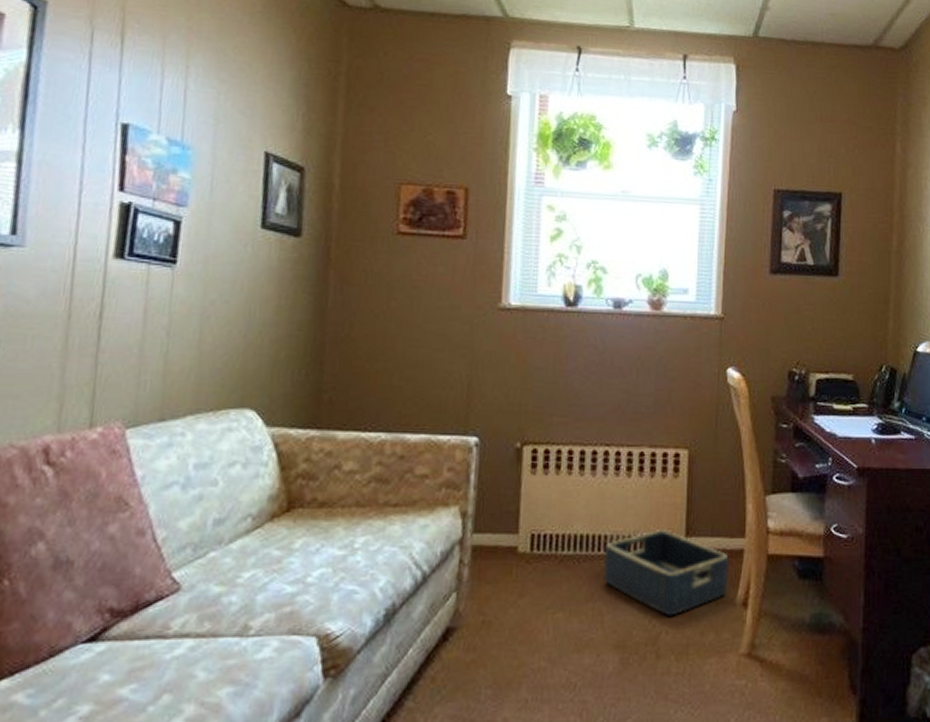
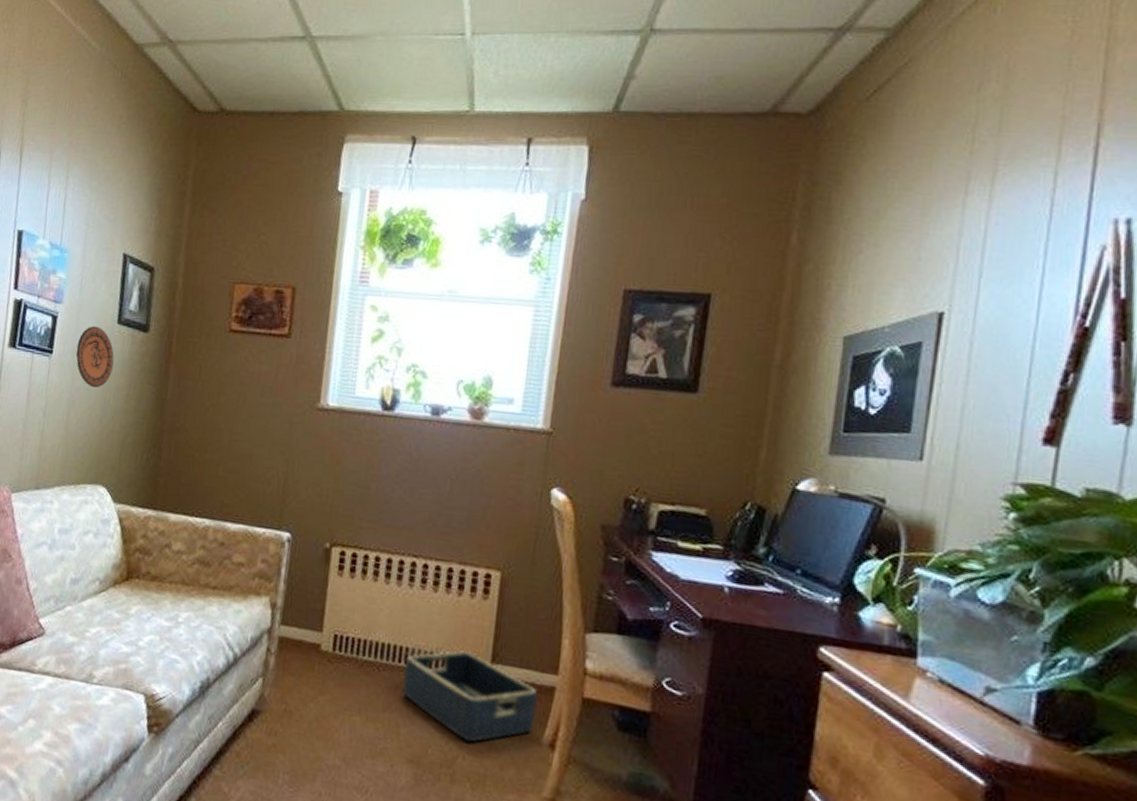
decorative plate: none [208,231,259,301] -> present [75,325,114,388]

